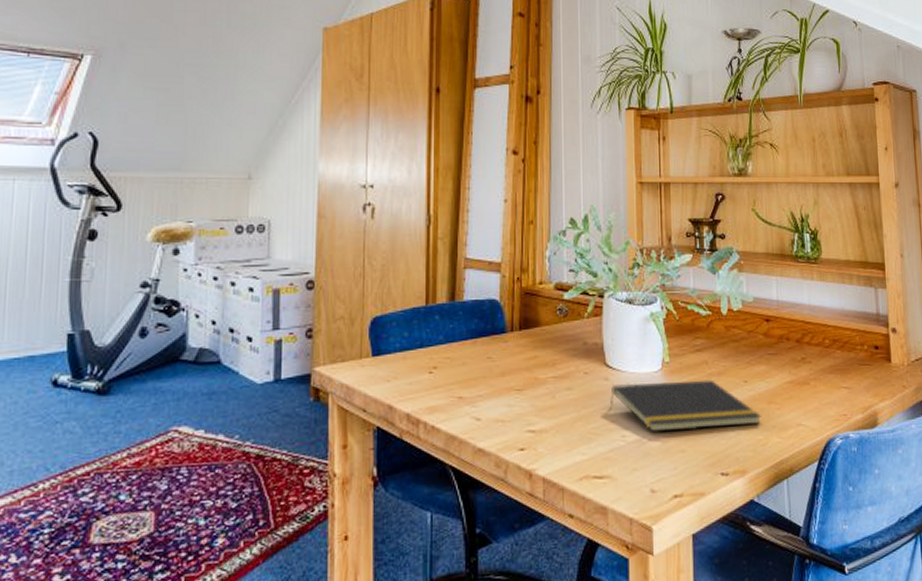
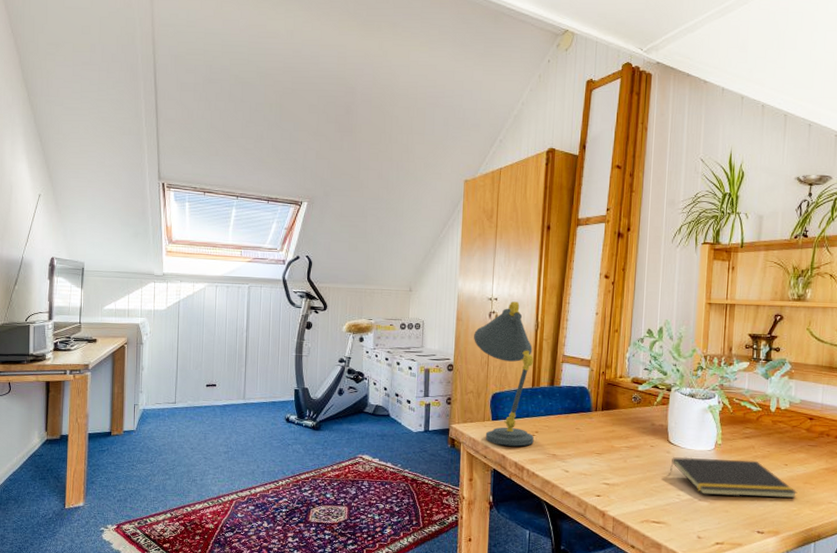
desk lamp: none [343,189,431,392] -> present [474,301,534,447]

